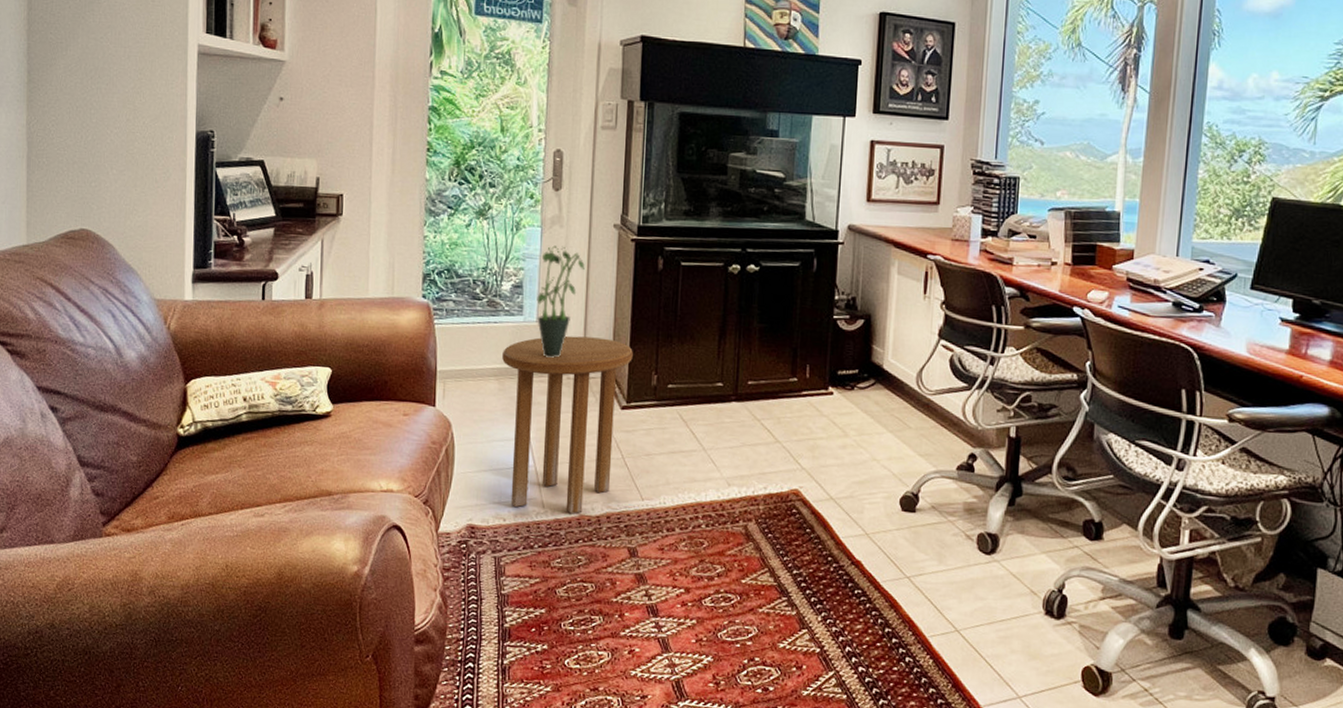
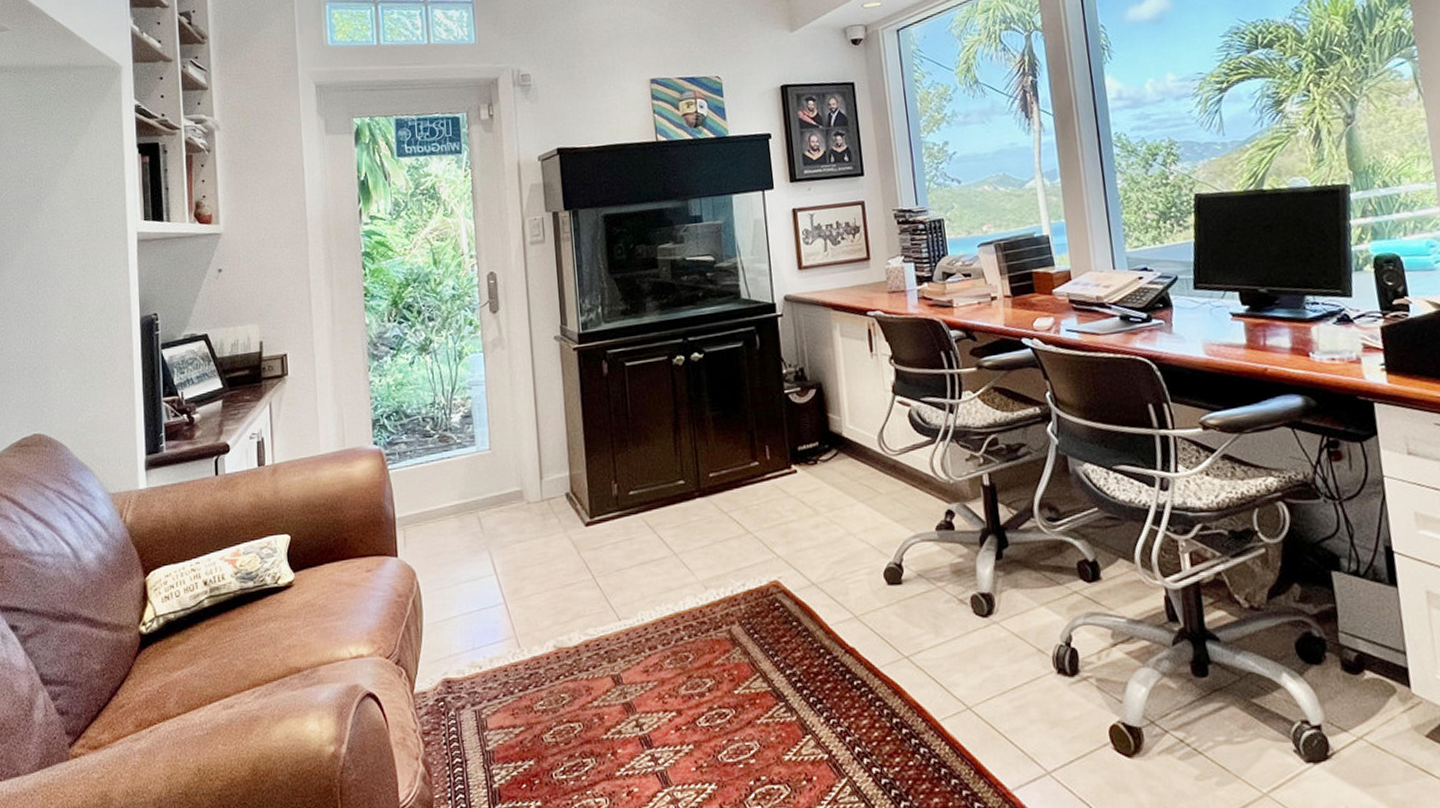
side table: present [502,336,633,514] -> none [459,454,590,652]
potted plant: present [537,245,585,358] -> none [487,367,531,485]

